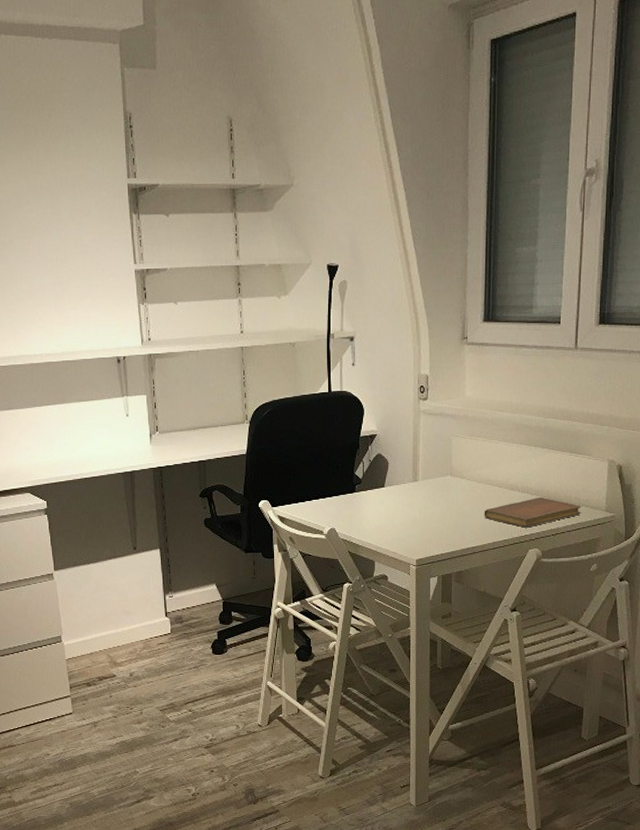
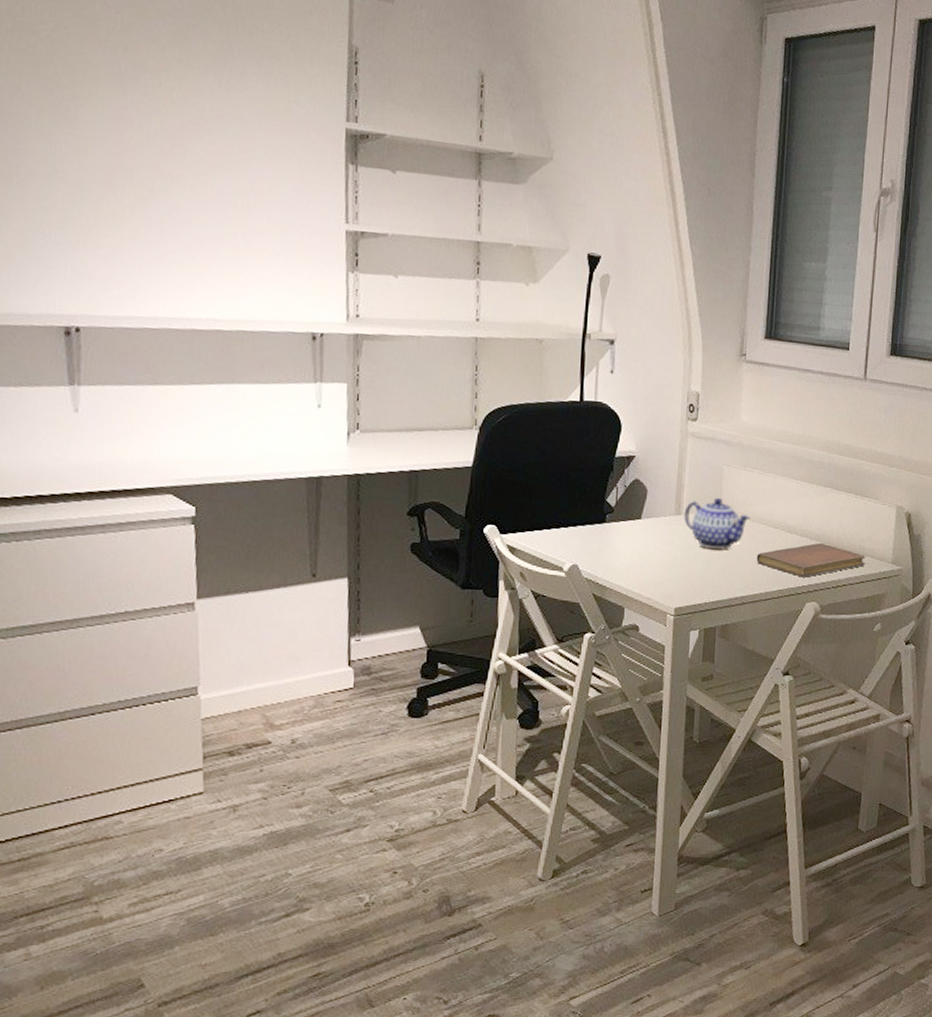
teapot: none [420,464,478,508] -> present [684,497,751,549]

